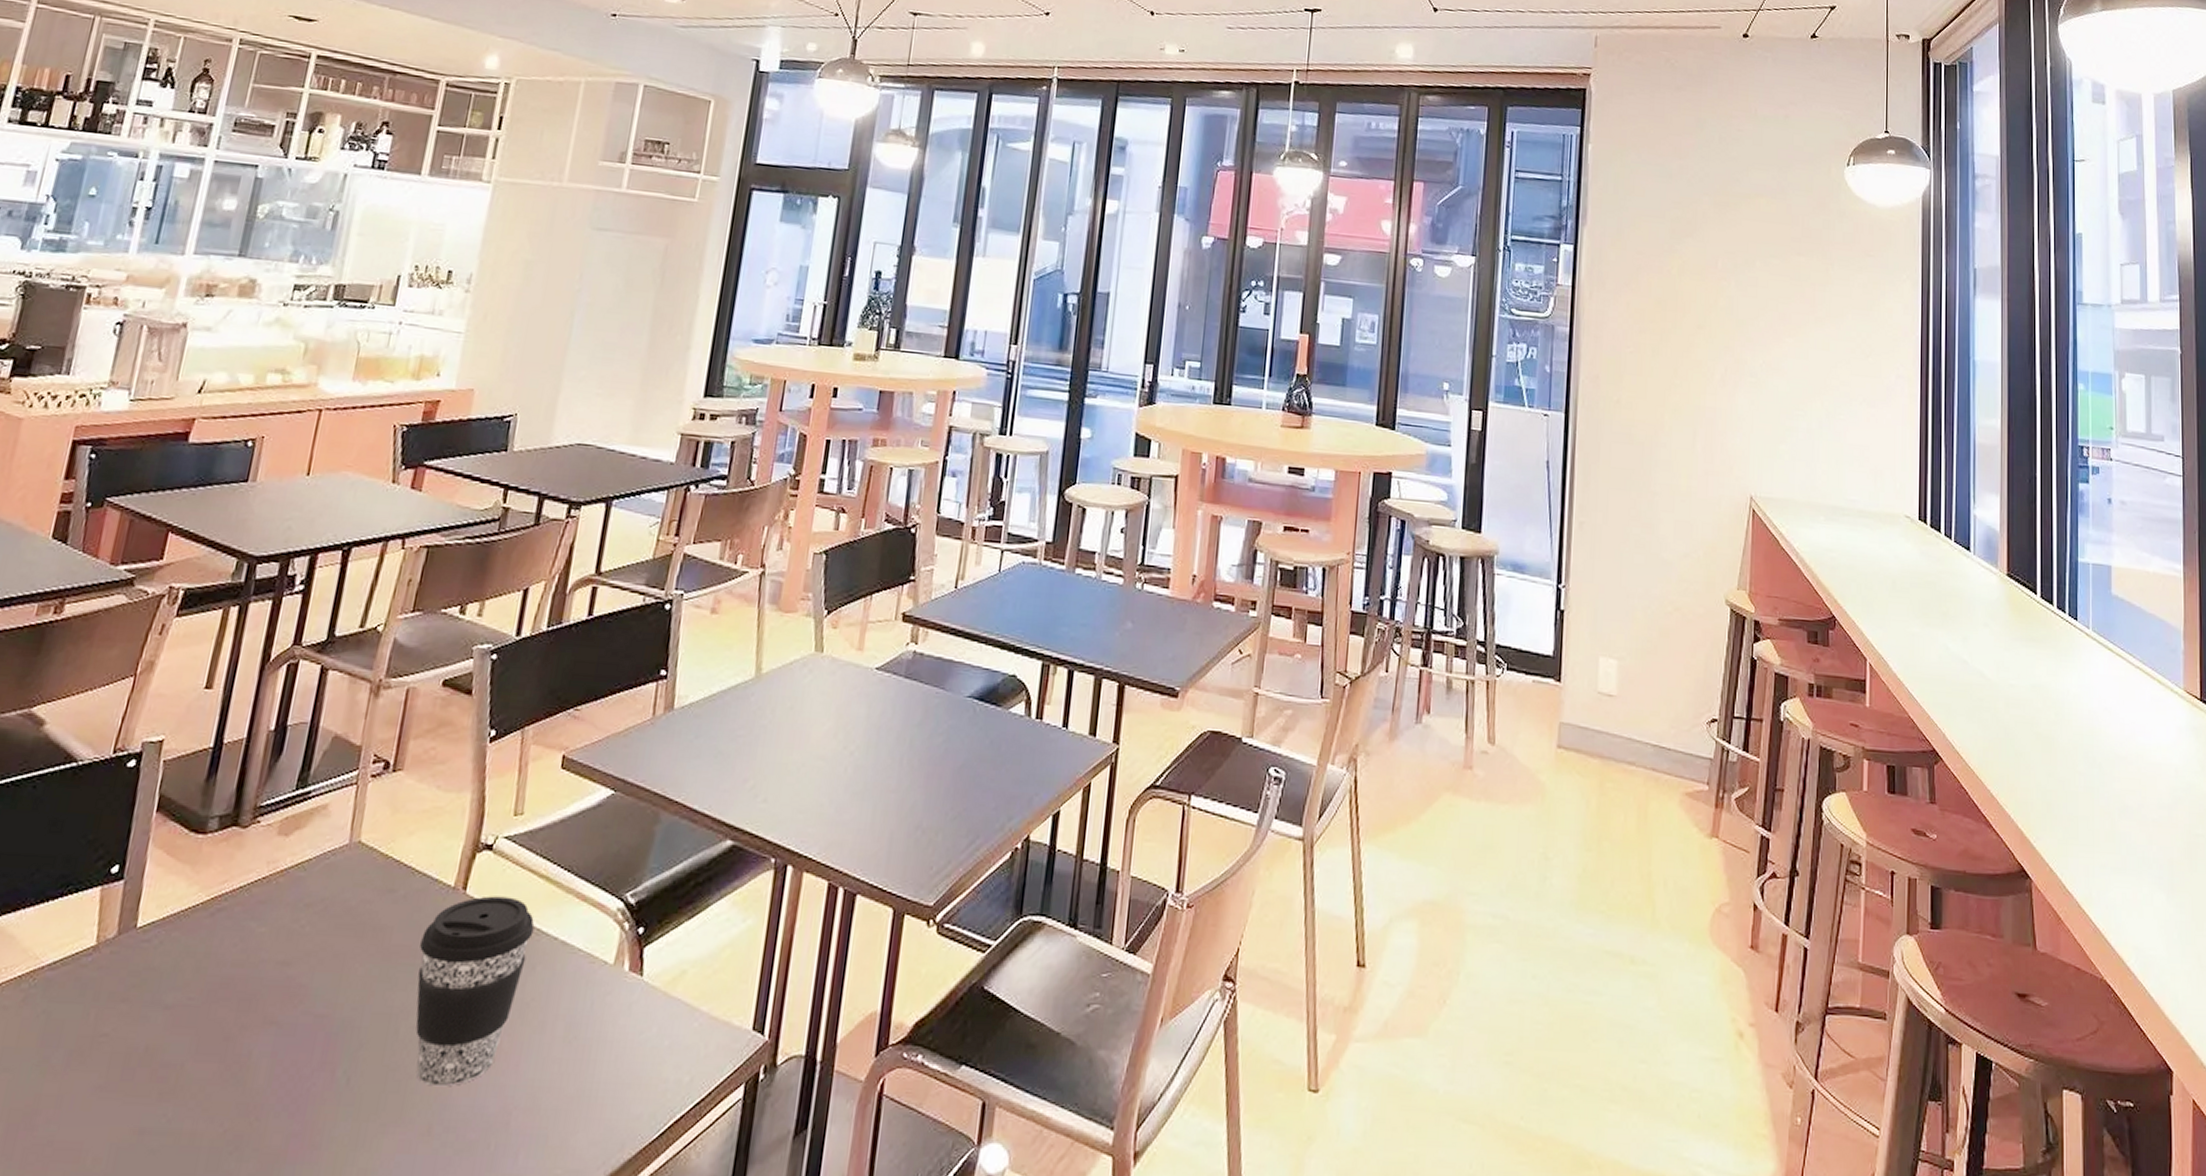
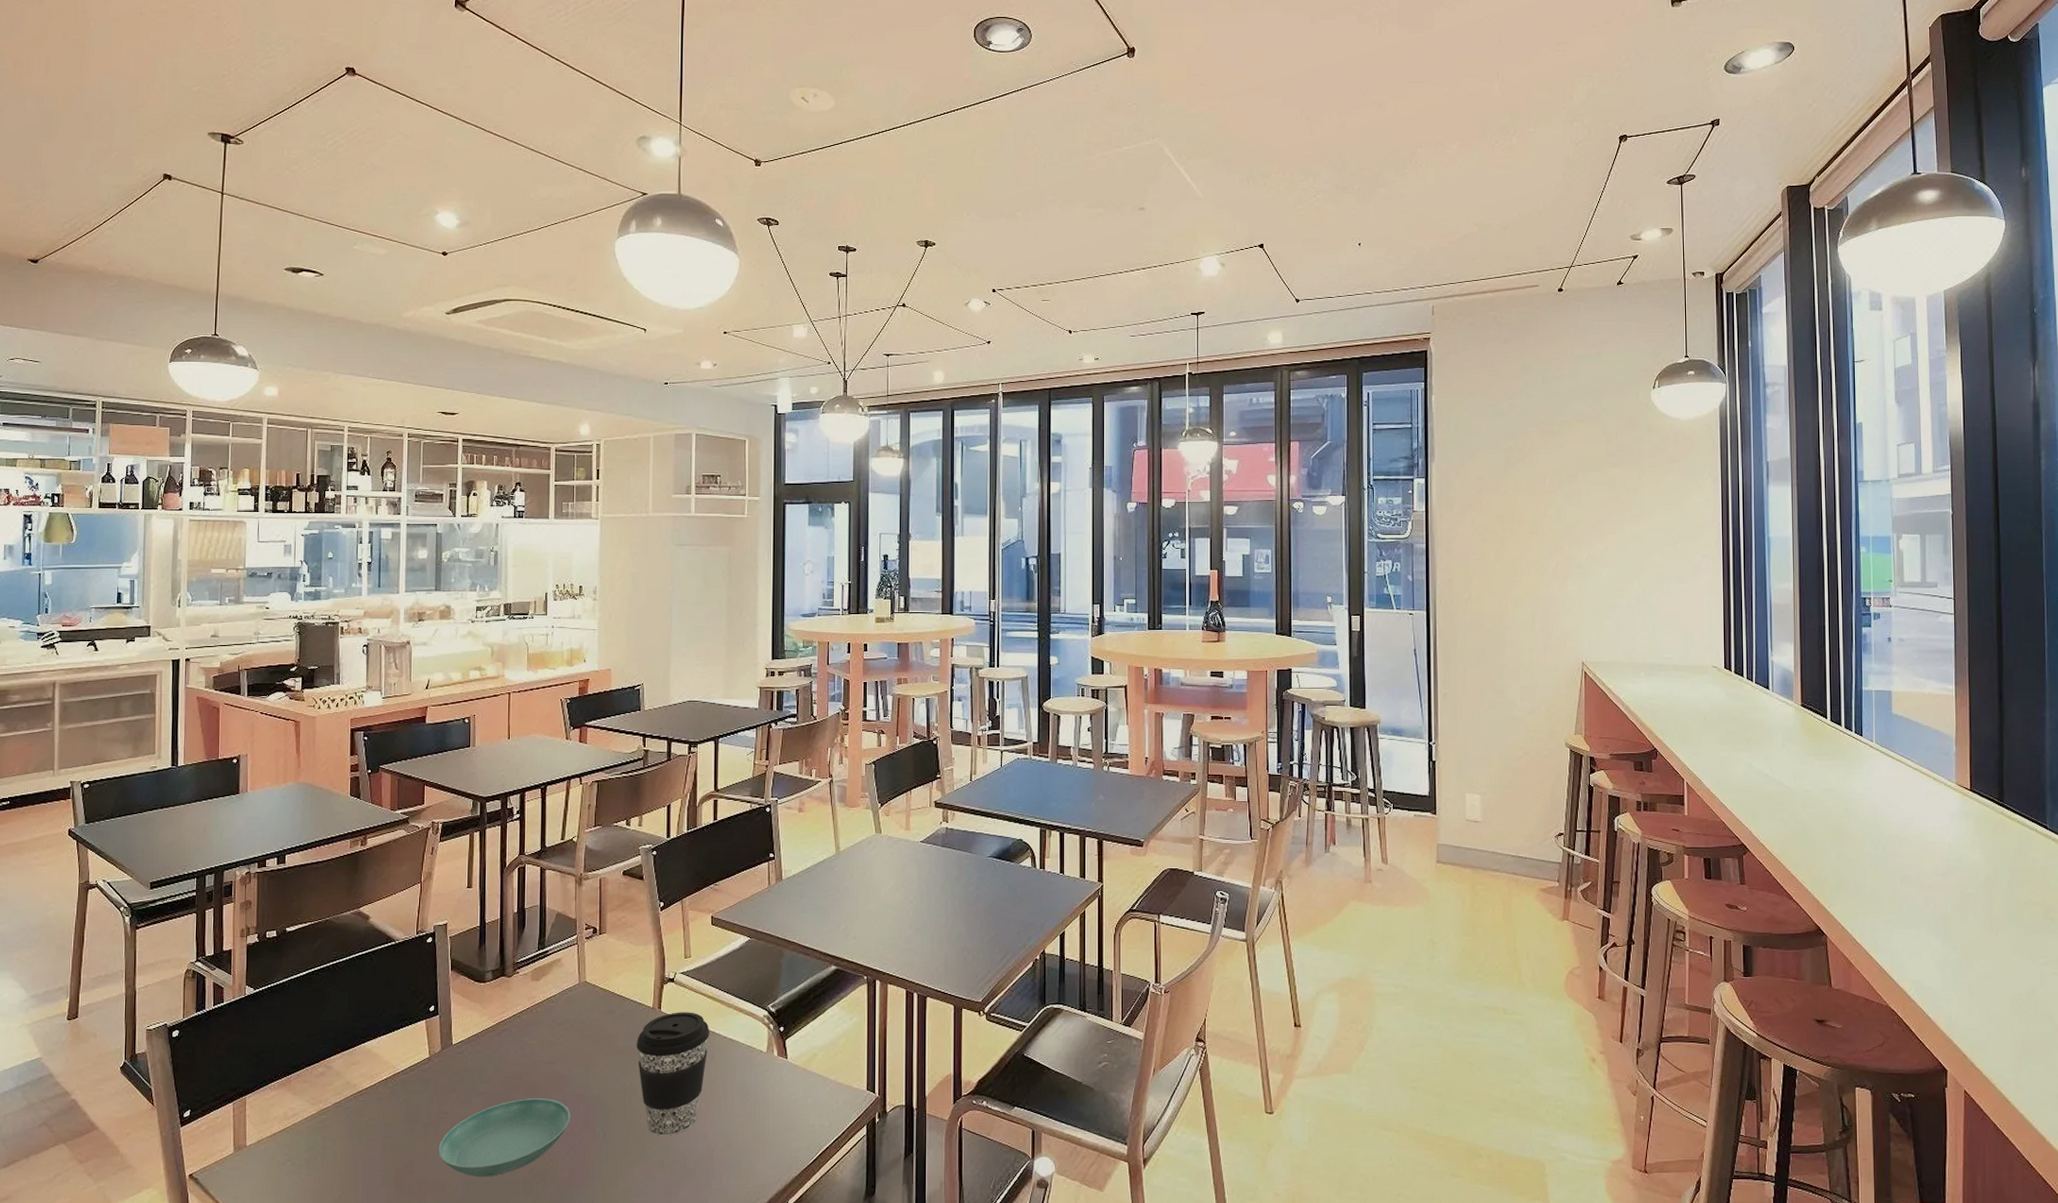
saucer: none [80,1018,302,1142] -> present [438,1098,570,1177]

